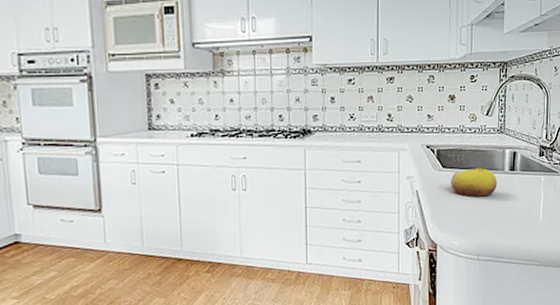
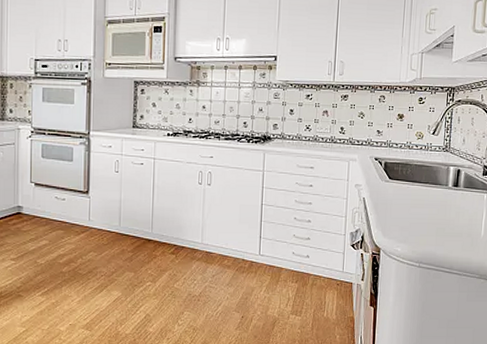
fruit: present [450,168,497,197] -> none [395,182,441,209]

